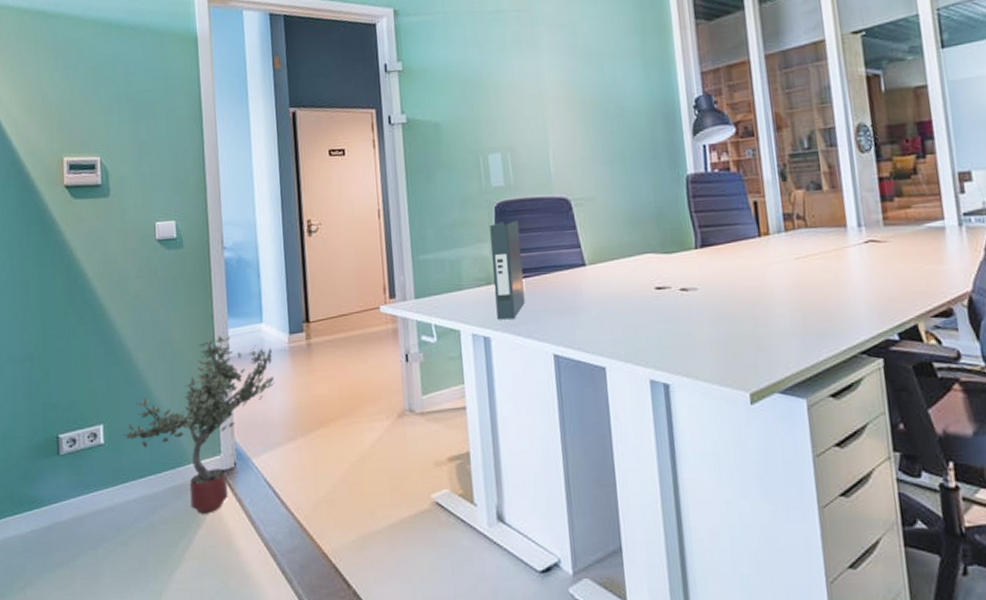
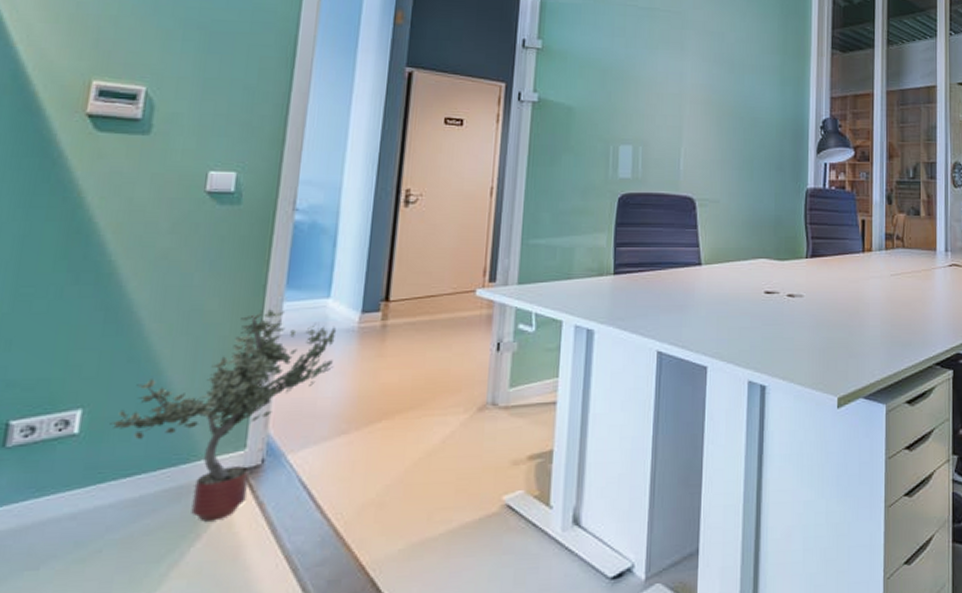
binder: present [490,220,525,320] -> none [604,213,641,313]

